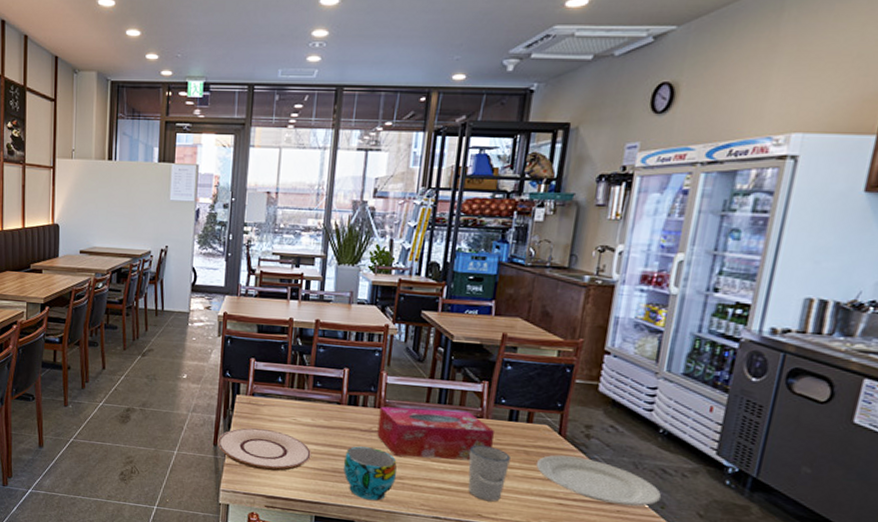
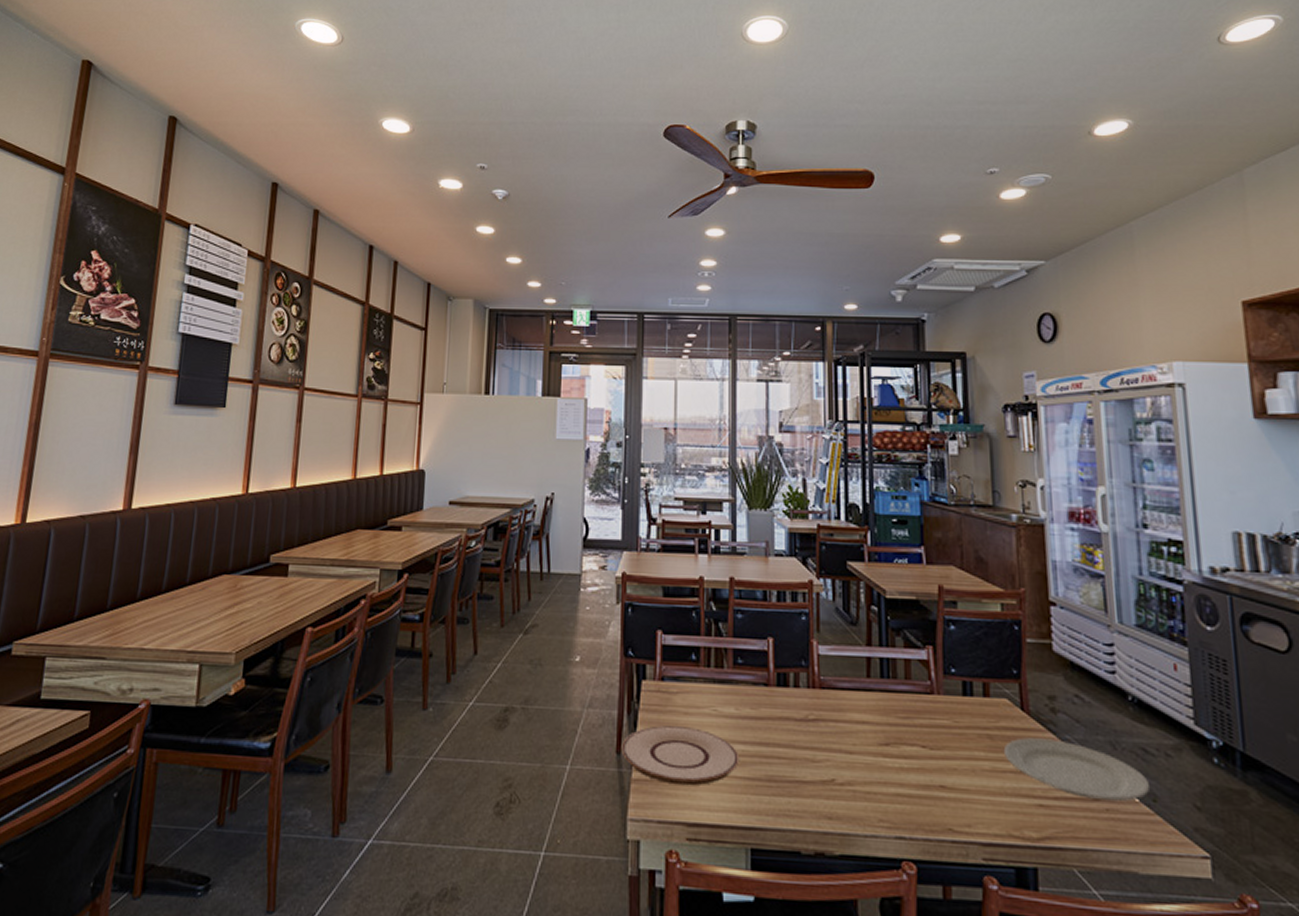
cup: present [343,446,397,501] -> none [779,742,845,819]
tissue box: present [377,406,494,461] -> none [815,685,950,754]
cup: present [468,445,510,502] -> none [924,730,974,809]

